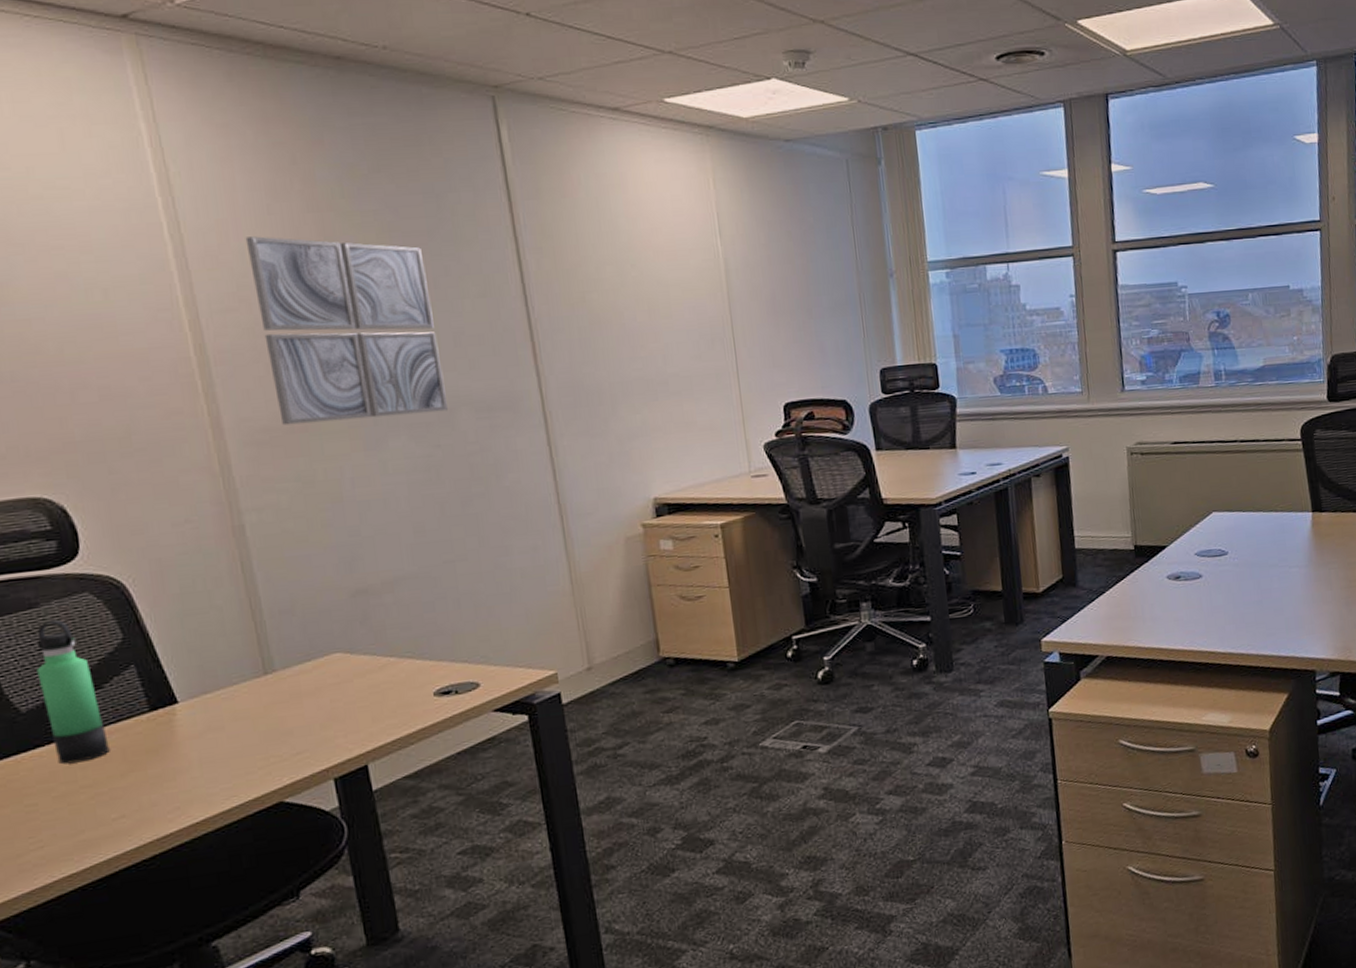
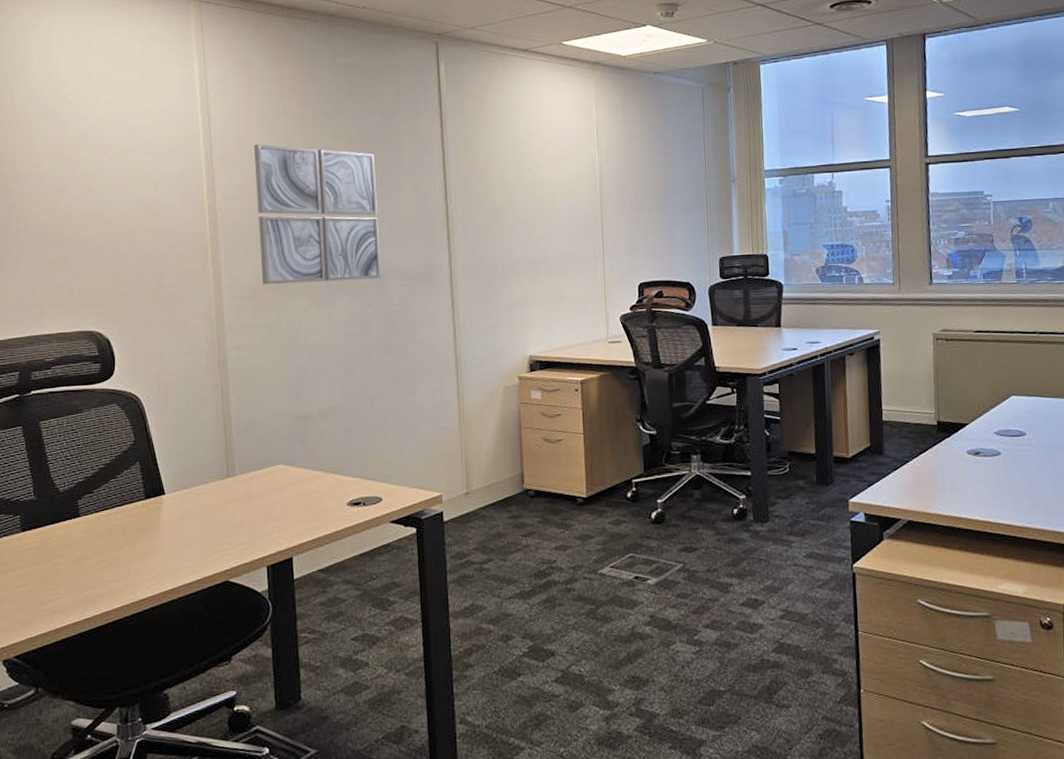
thermos bottle: present [36,619,110,765] -> none [74,423,114,535]

